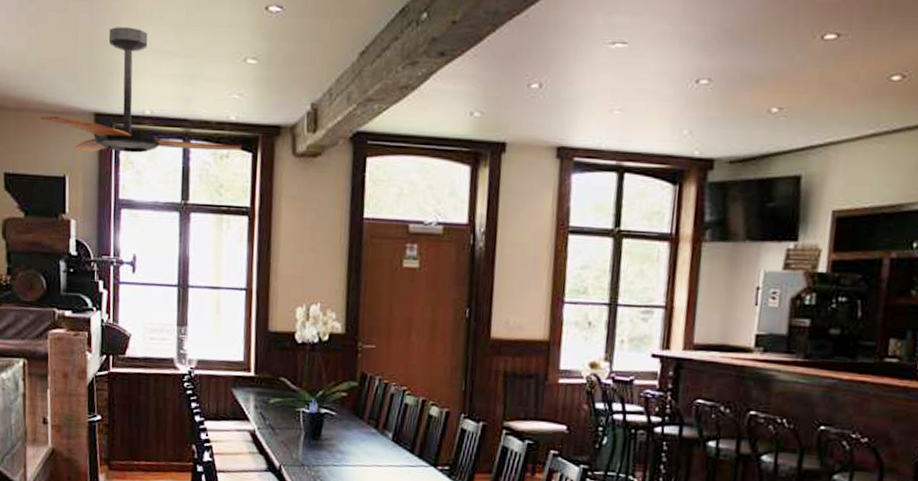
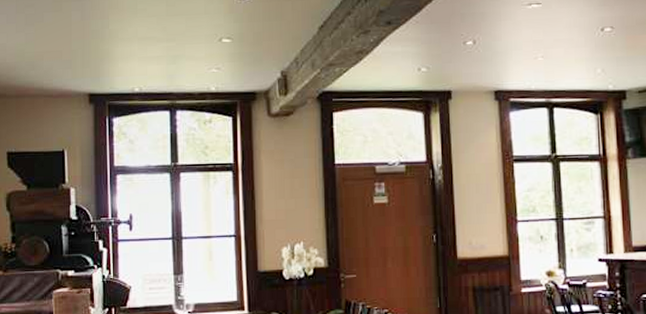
ceiling fan: present [40,27,243,154] -> none [39,20,224,129]

